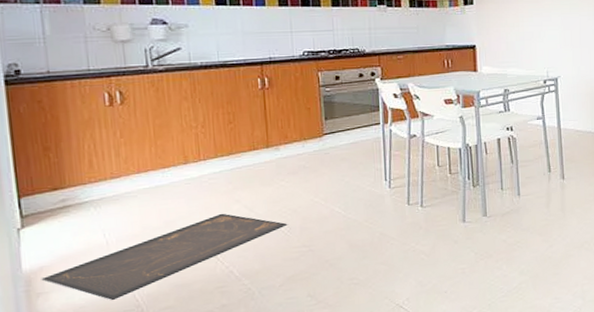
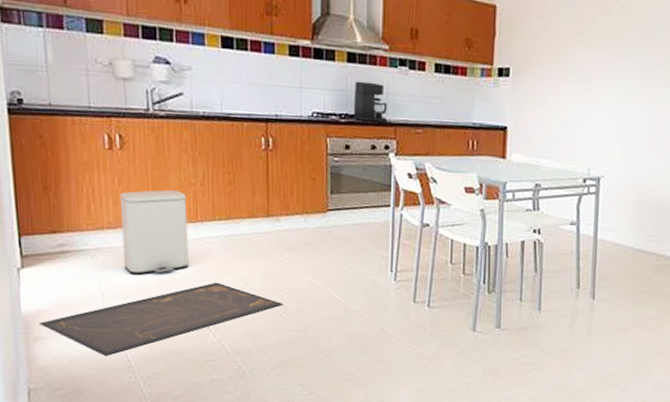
pedal bin: none [122,135,194,218] -> present [120,189,189,275]
coffee maker: none [340,21,373,55] -> present [353,81,389,124]

